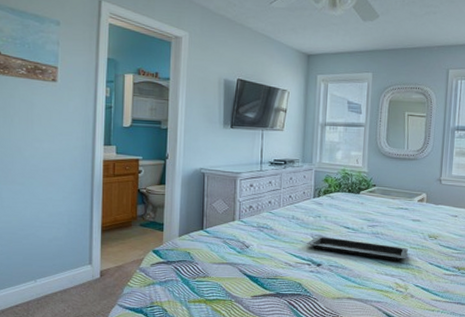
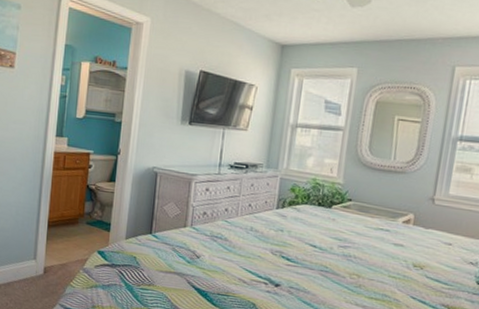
serving tray: present [307,235,408,261] -> none [265,252,386,291]

